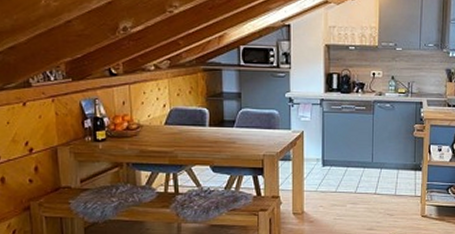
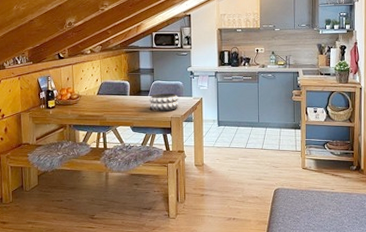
decorative bowl: none [235,124,274,148] -> present [149,93,179,112]

